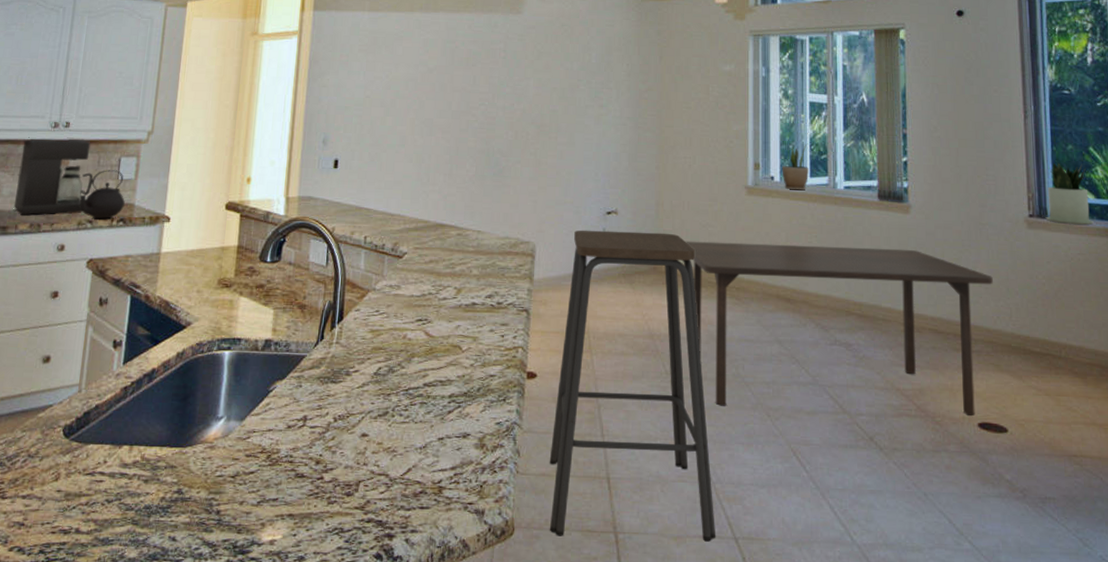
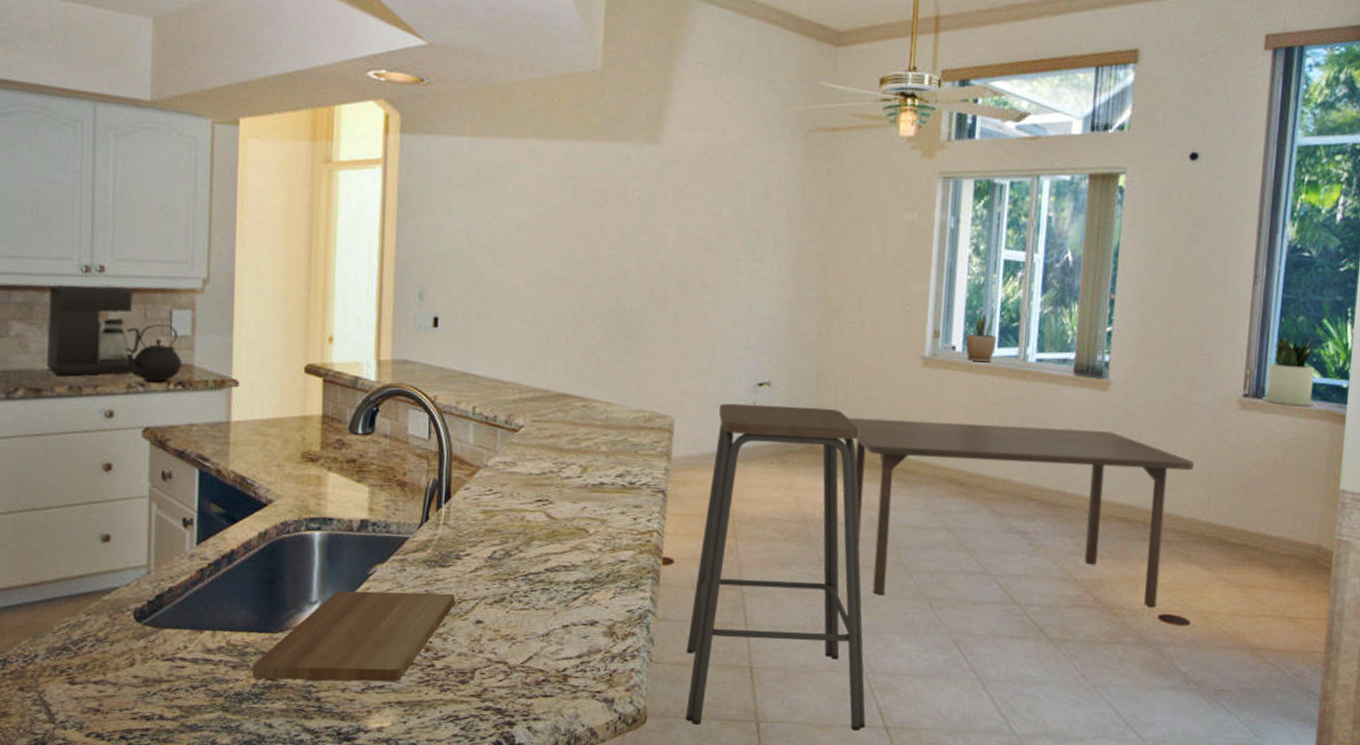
cutting board: none [161,406,344,495] -> present [252,590,455,682]

